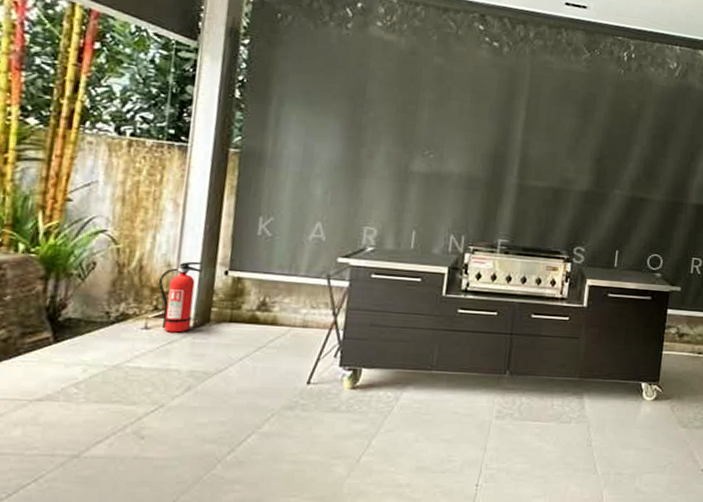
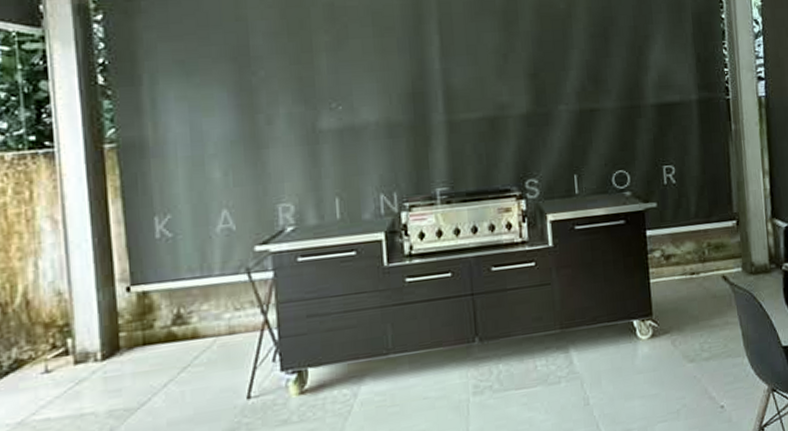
fire extinguisher: present [158,261,203,333] -> none [50,282,100,372]

